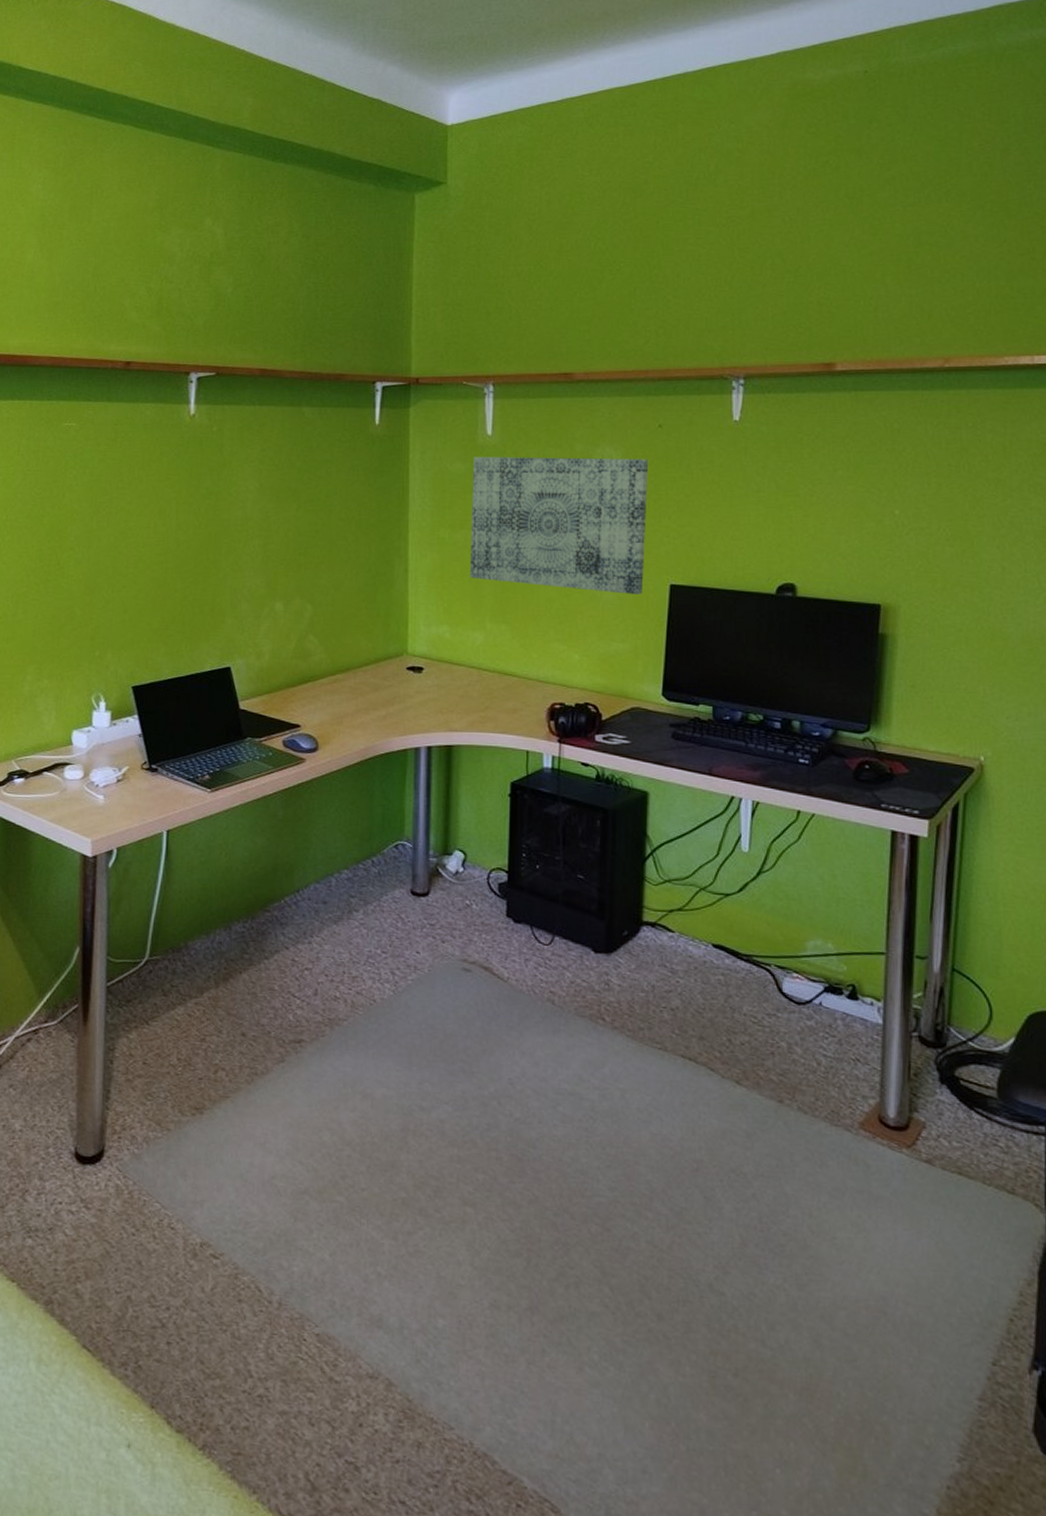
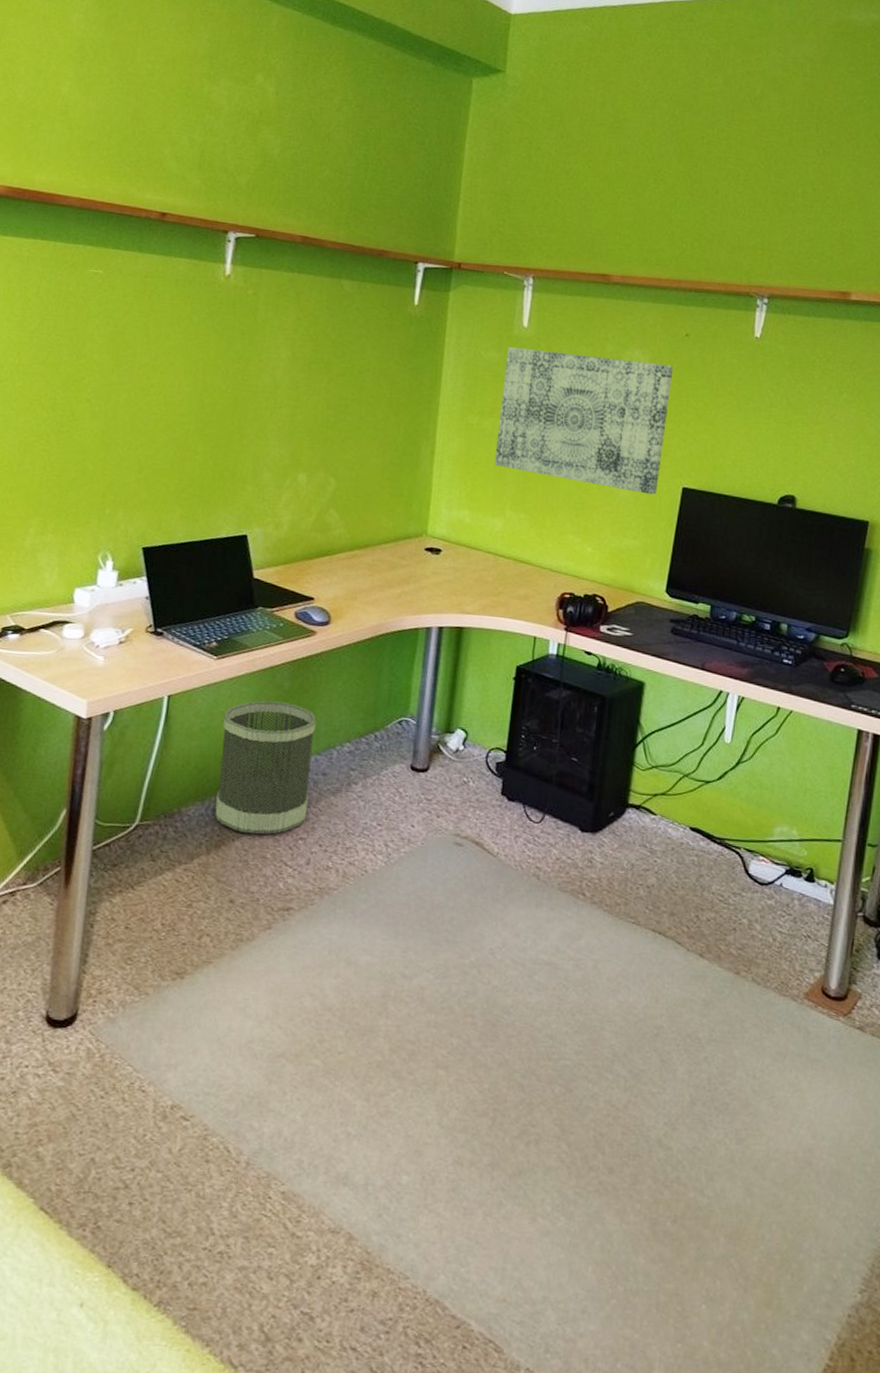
wastebasket: none [220,831,313,966] -> present [214,700,317,835]

